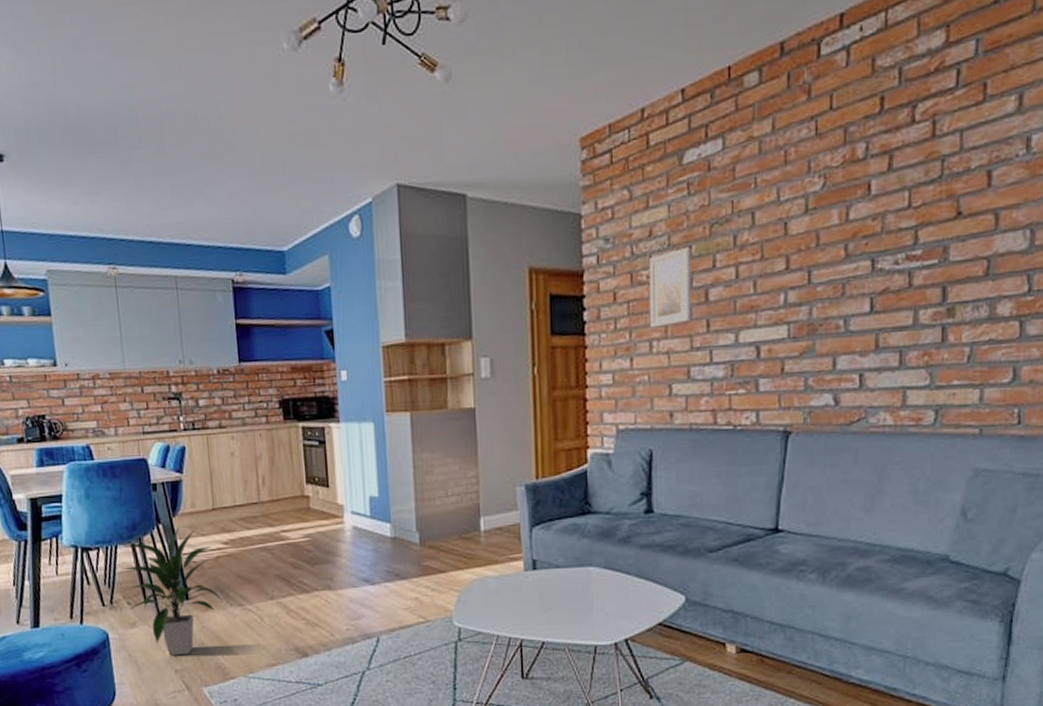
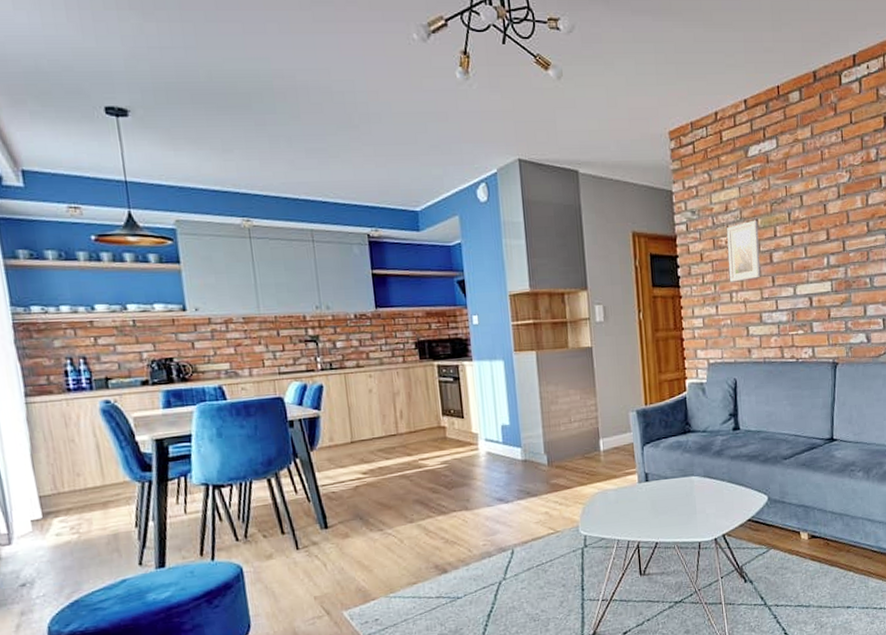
indoor plant: present [123,527,224,656] -> none [258,460,364,584]

